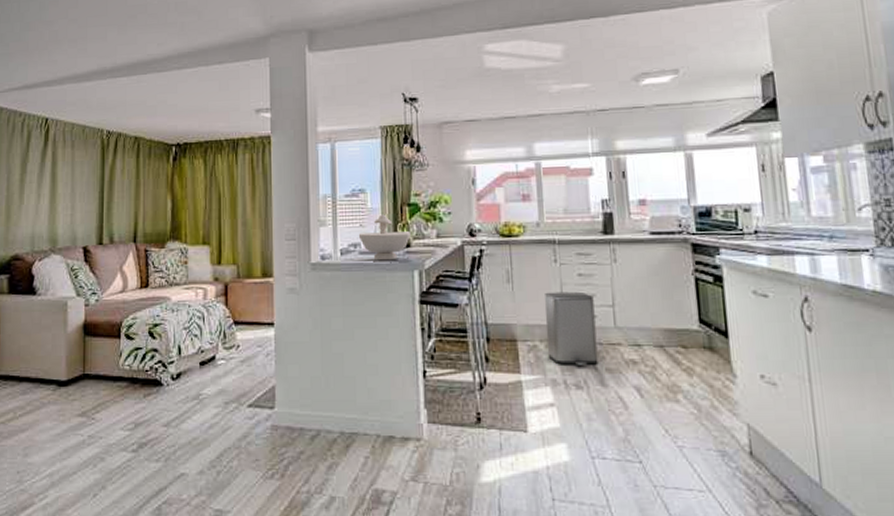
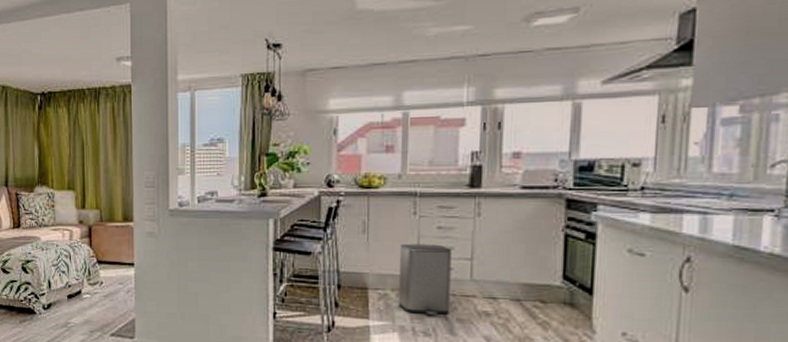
decorative bowl: present [358,214,410,261] -> none [215,163,267,209]

